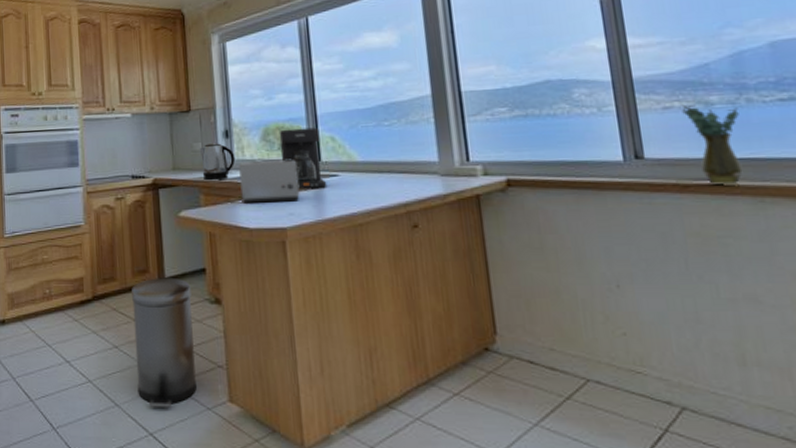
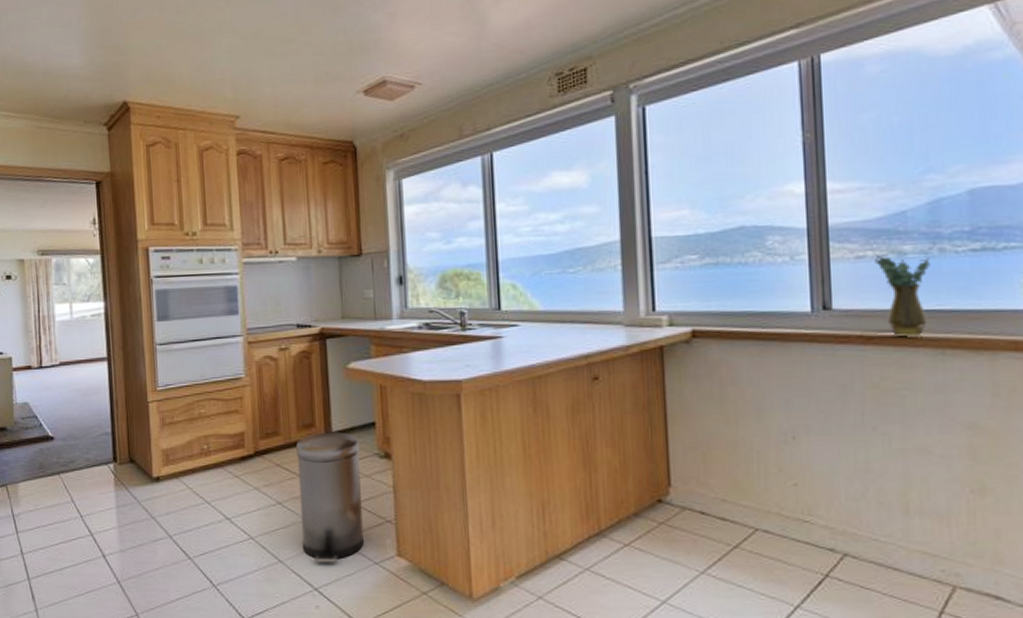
kettle: present [199,143,236,181] -> none [370,290,410,331]
toaster: present [239,159,300,203] -> none [413,307,477,355]
coffee maker: present [279,127,327,188] -> none [457,274,506,339]

